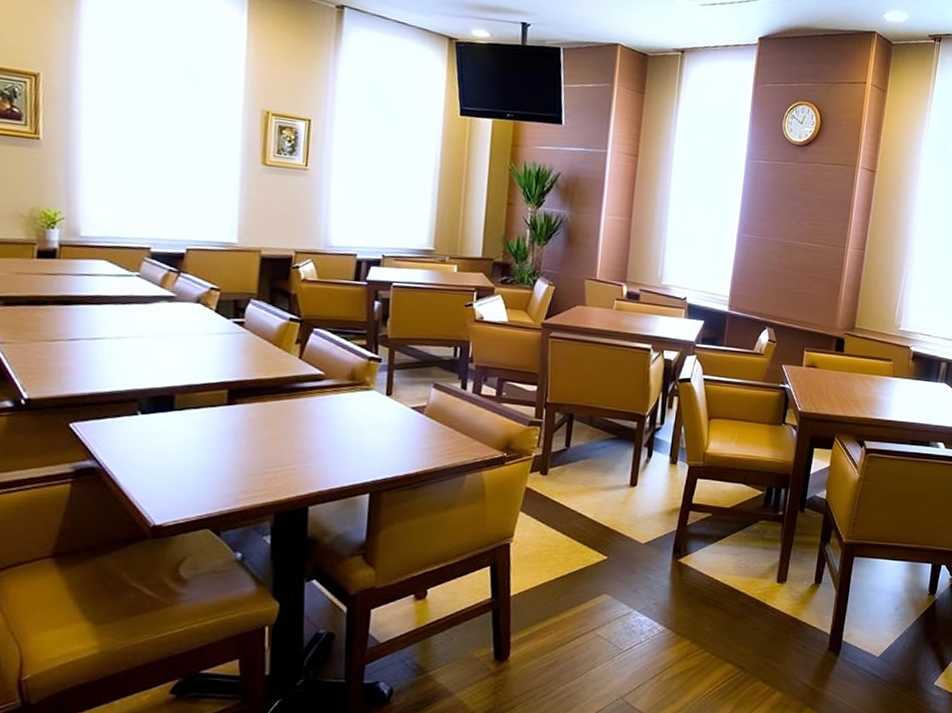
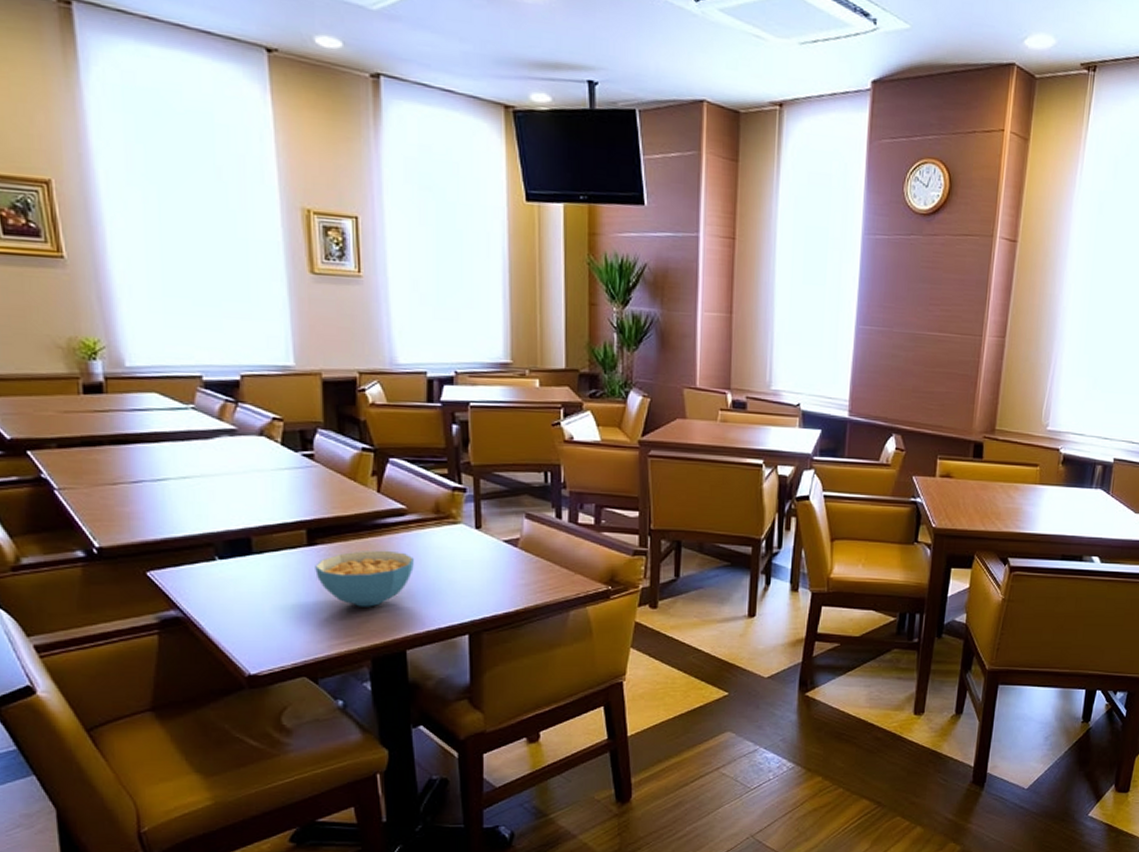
cereal bowl: none [231,411,326,465] -> present [315,550,414,607]

